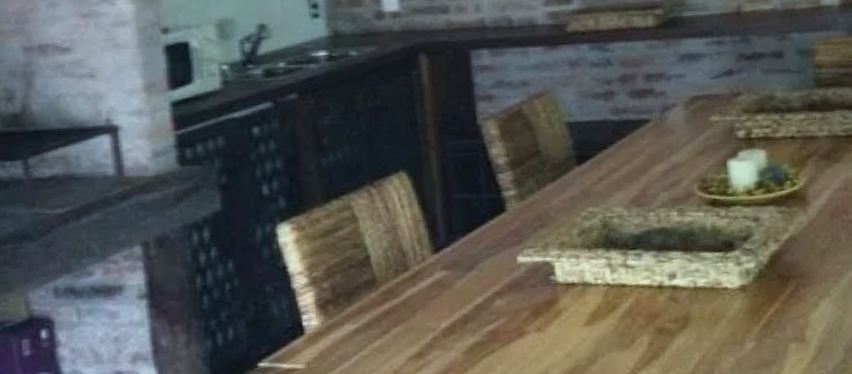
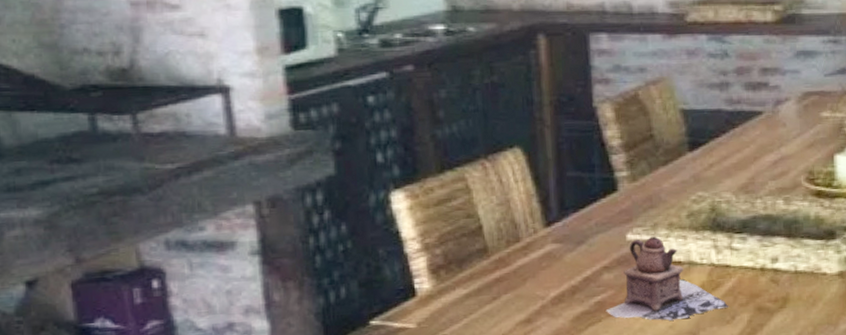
teapot: none [499,257,628,348] -> present [605,236,729,321]

